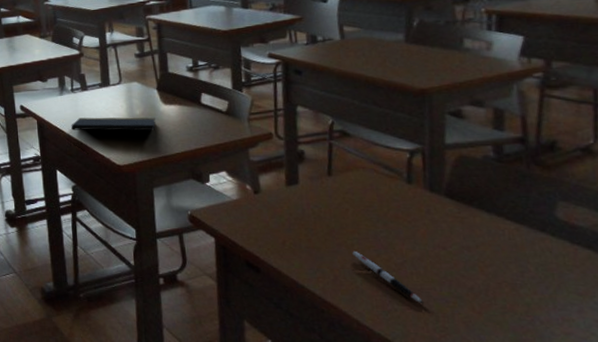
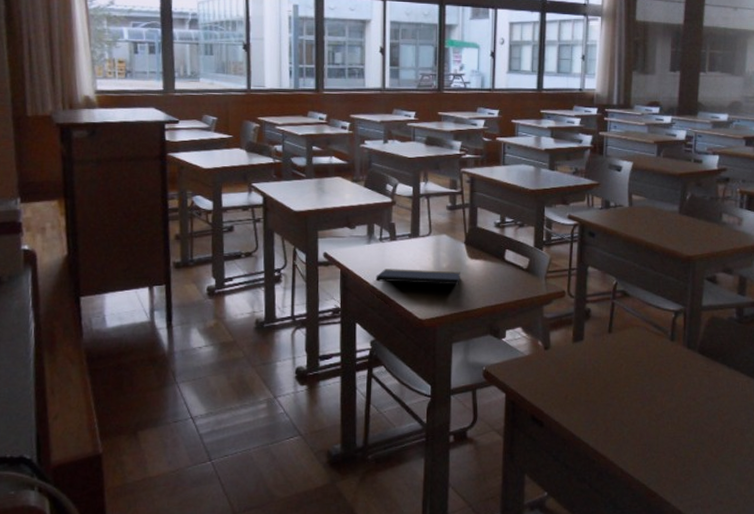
pen: present [352,250,423,304] -> none [622,403,675,451]

